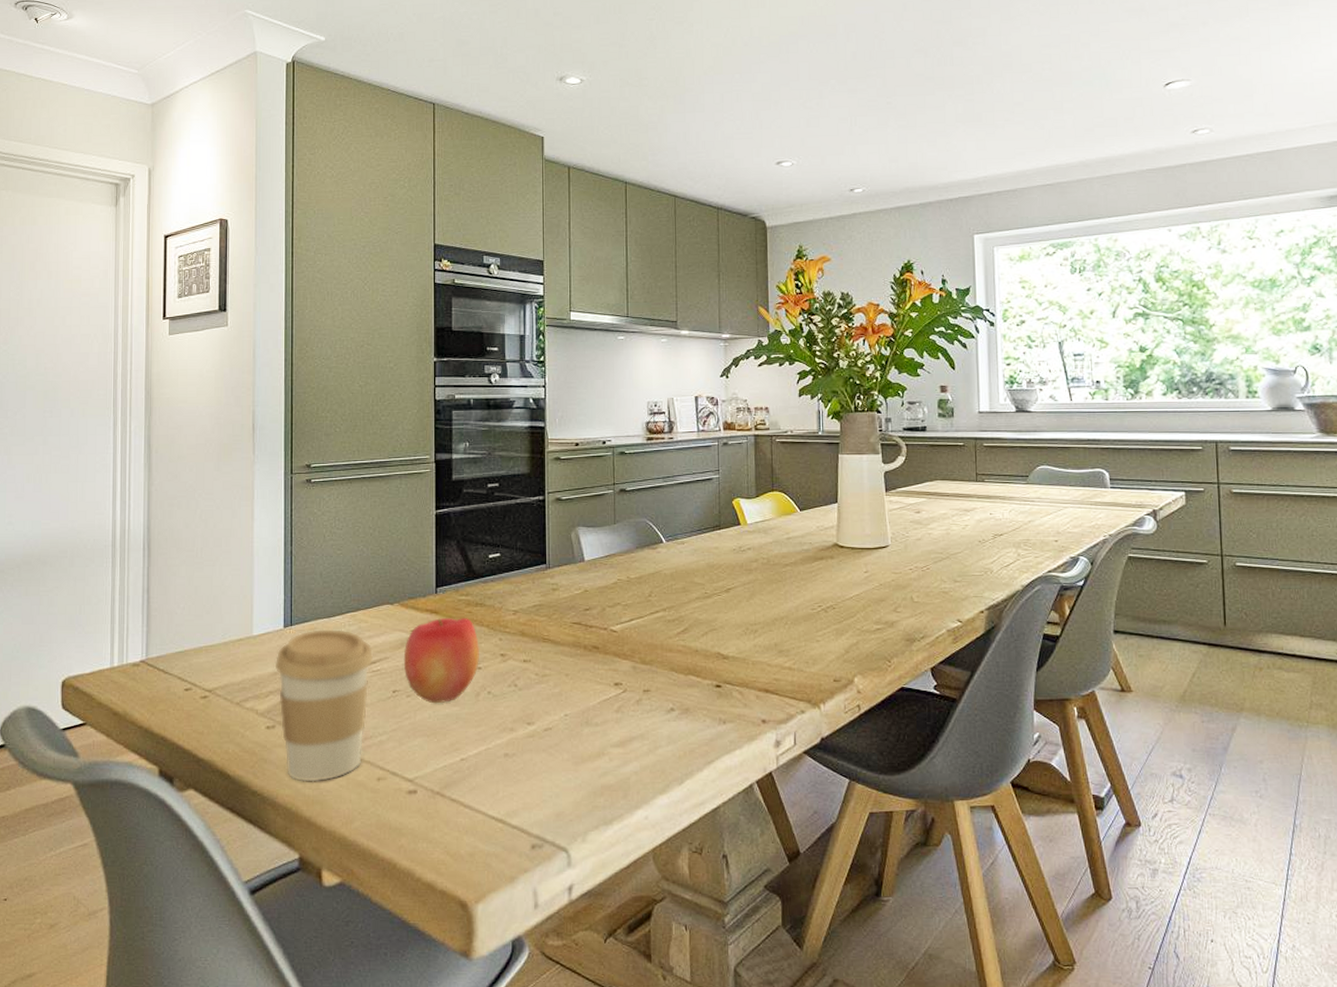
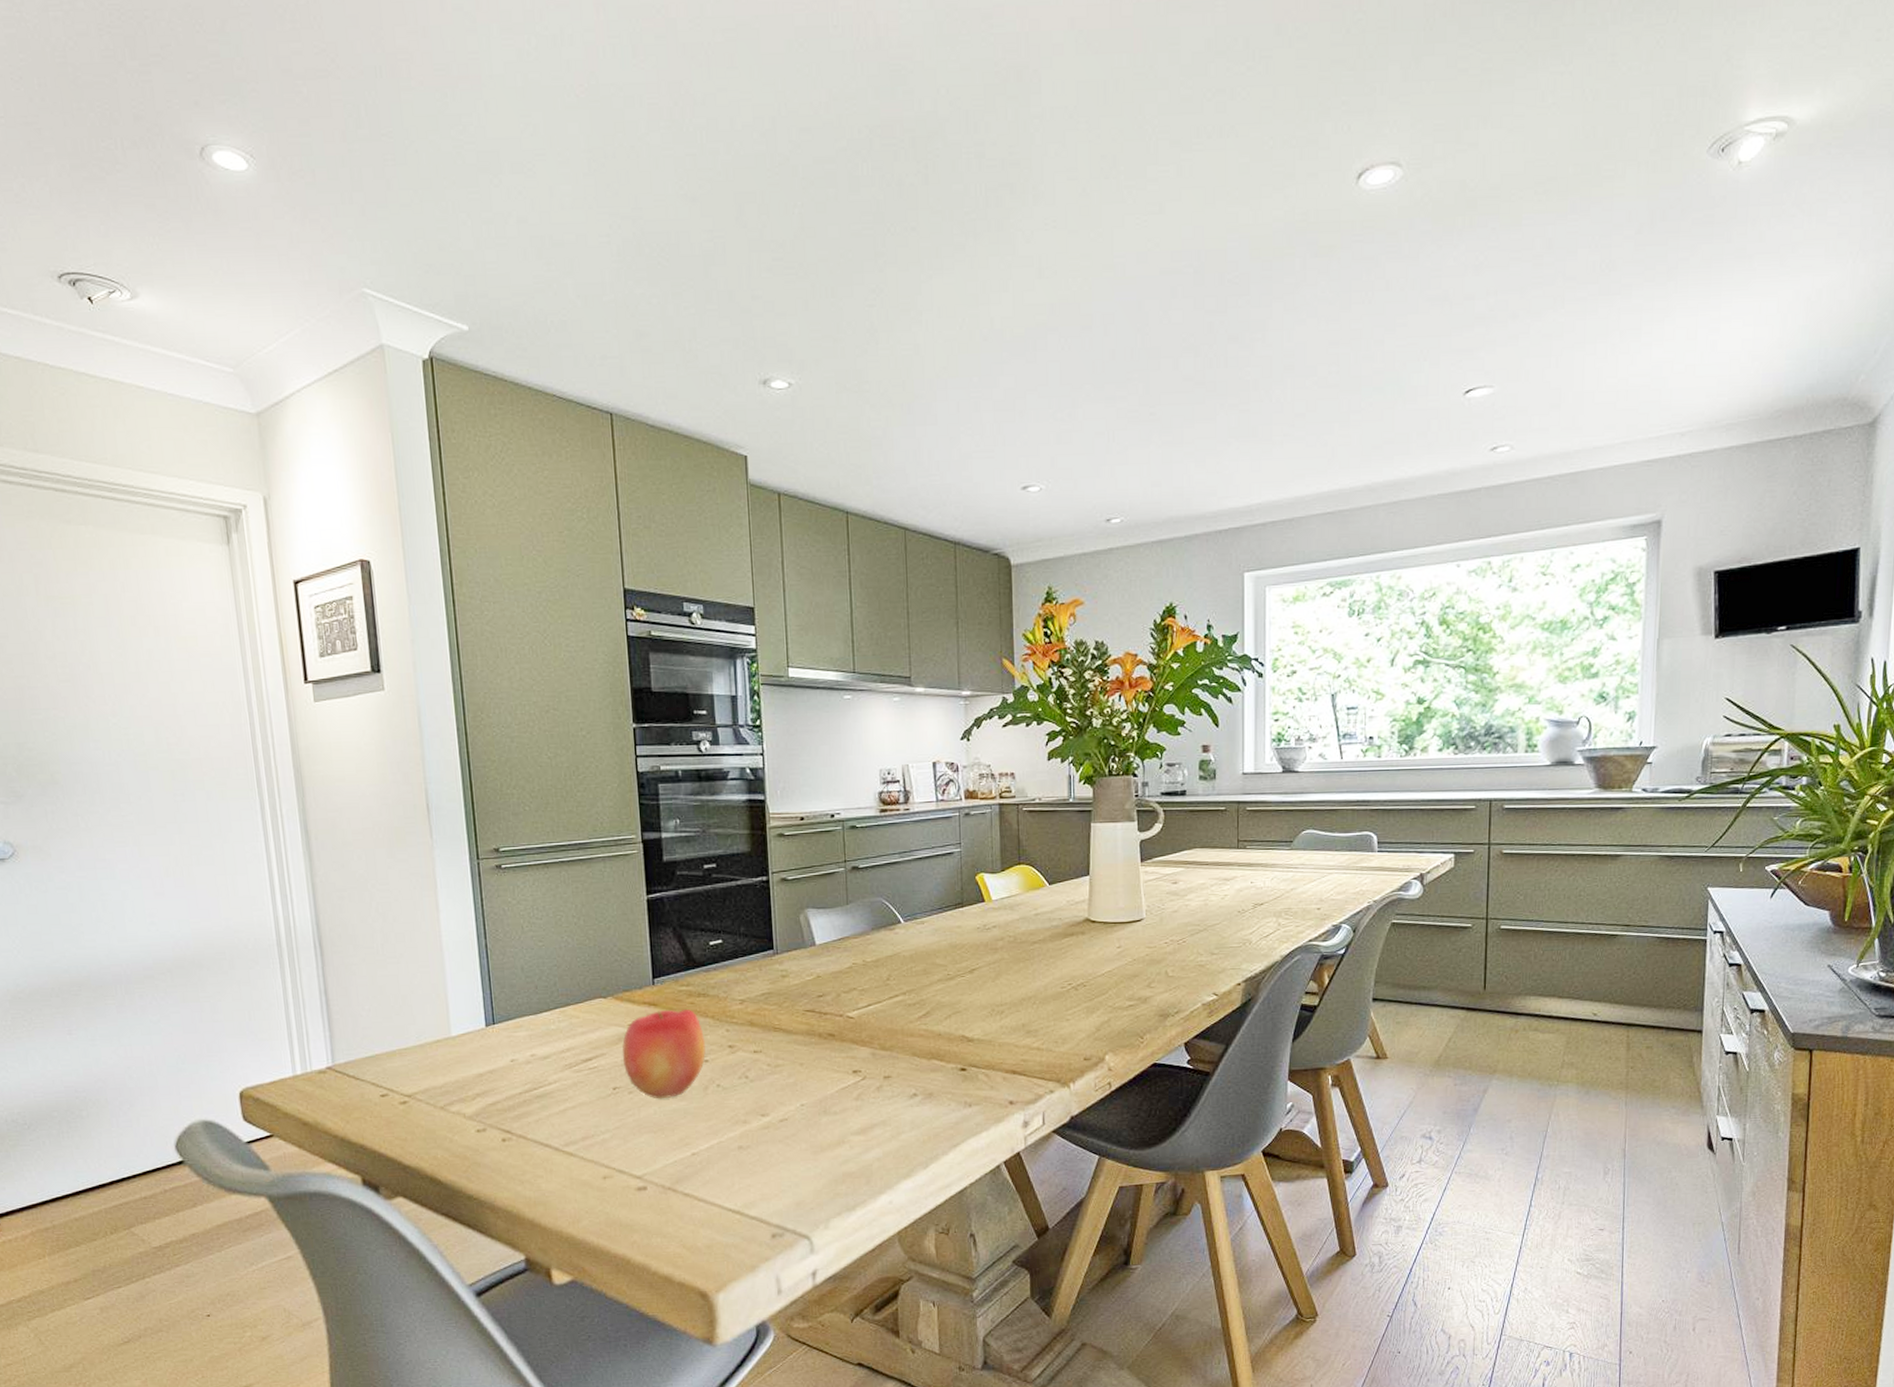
coffee cup: present [274,629,374,782] -> none [479,1026,590,1184]

